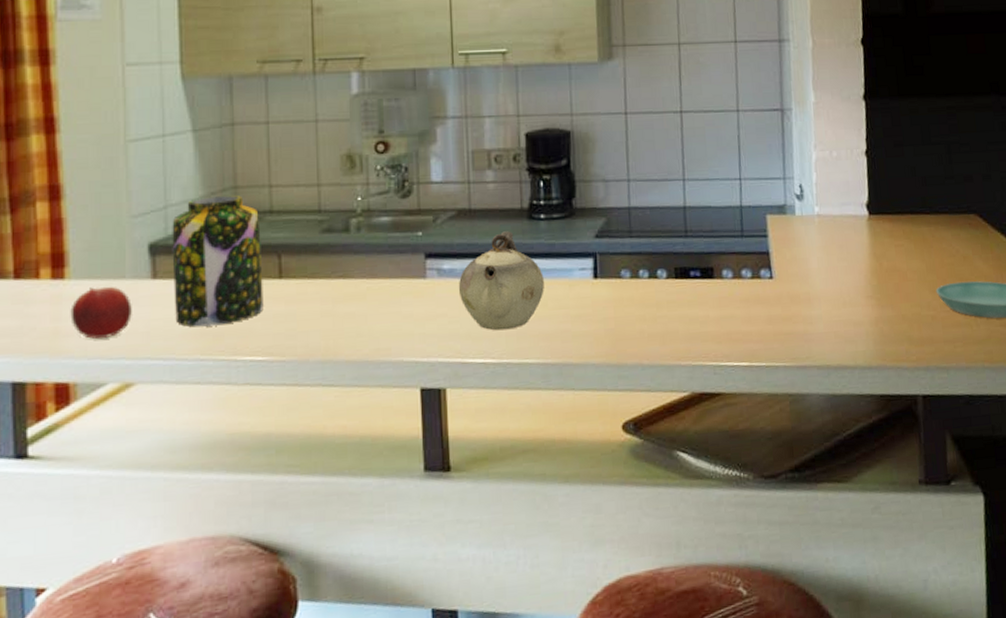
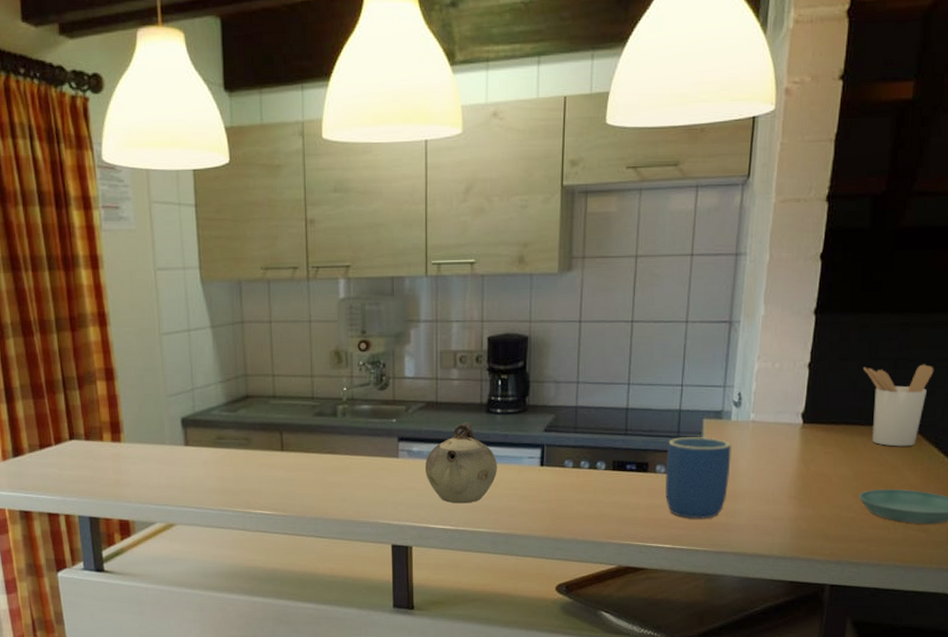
fruit: present [70,286,132,340] -> none [127,449,171,490]
jar: present [172,195,264,327] -> none [198,381,270,485]
mug: none [732,234,802,330] -> present [665,436,732,519]
utensil holder: none [918,148,987,235] -> present [863,364,934,447]

